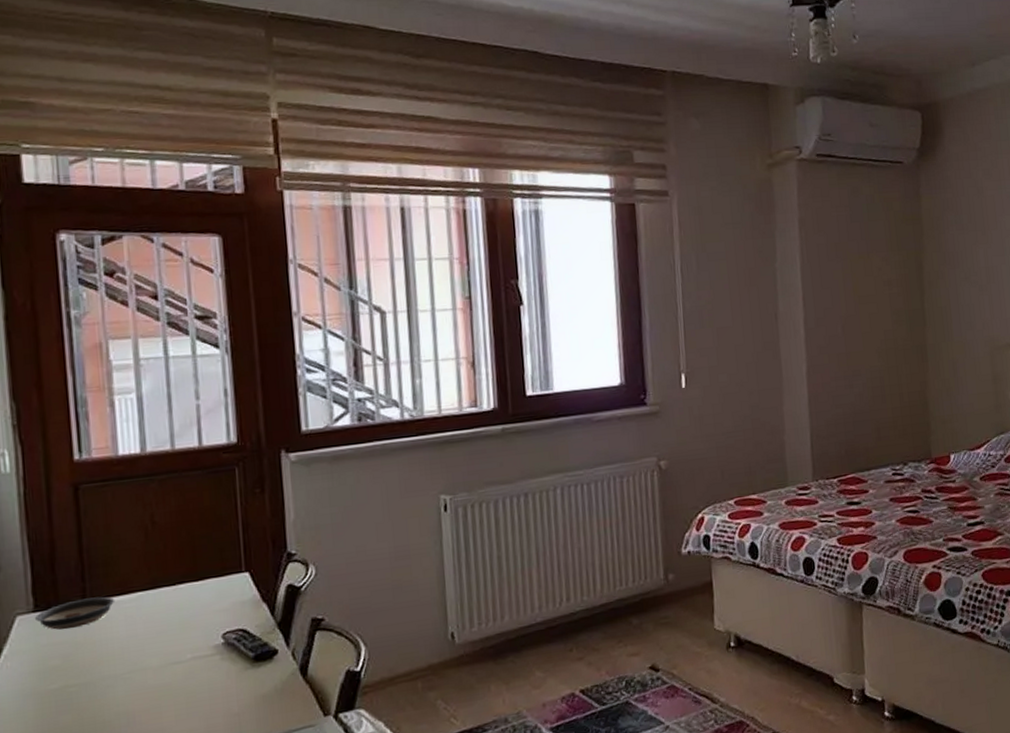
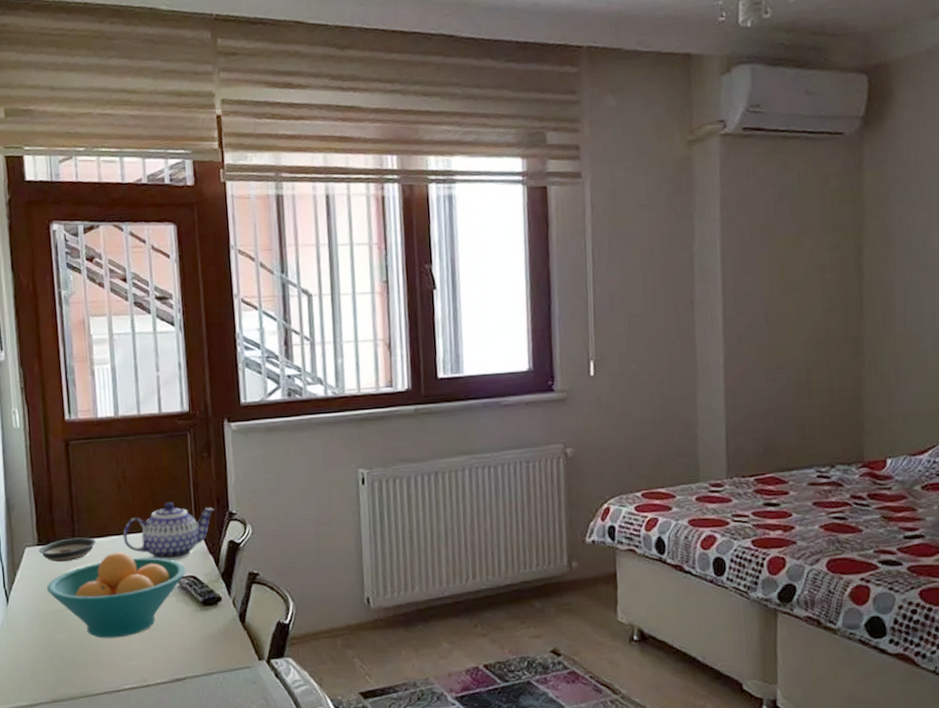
fruit bowl: none [45,609,233,715] -> present [46,551,186,638]
teapot: none [150,547,269,615] -> present [123,502,214,560]

